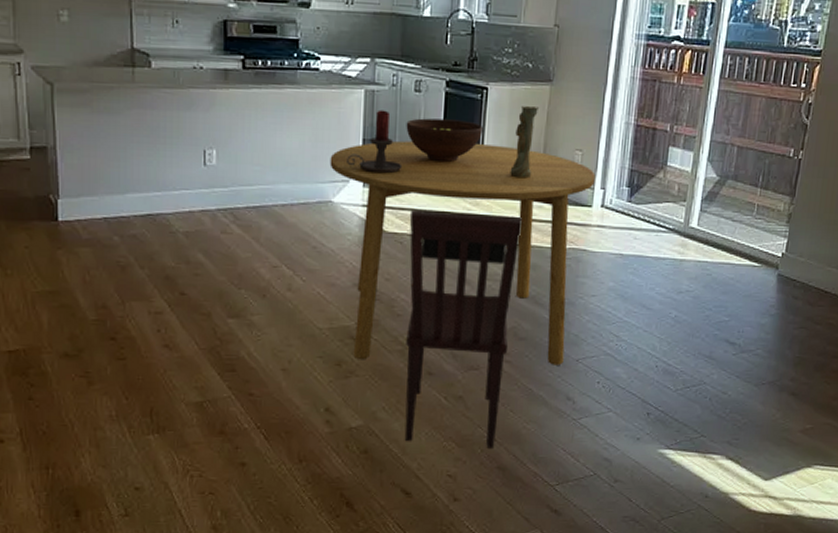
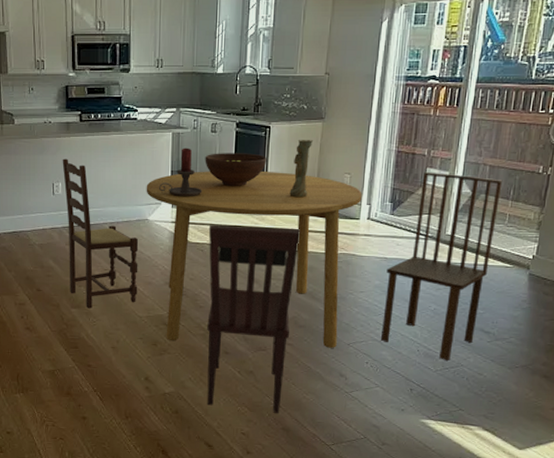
dining chair: none [217,117,319,318] -> present [62,158,139,308]
dining chair: none [615,150,751,379] -> present [381,171,503,362]

